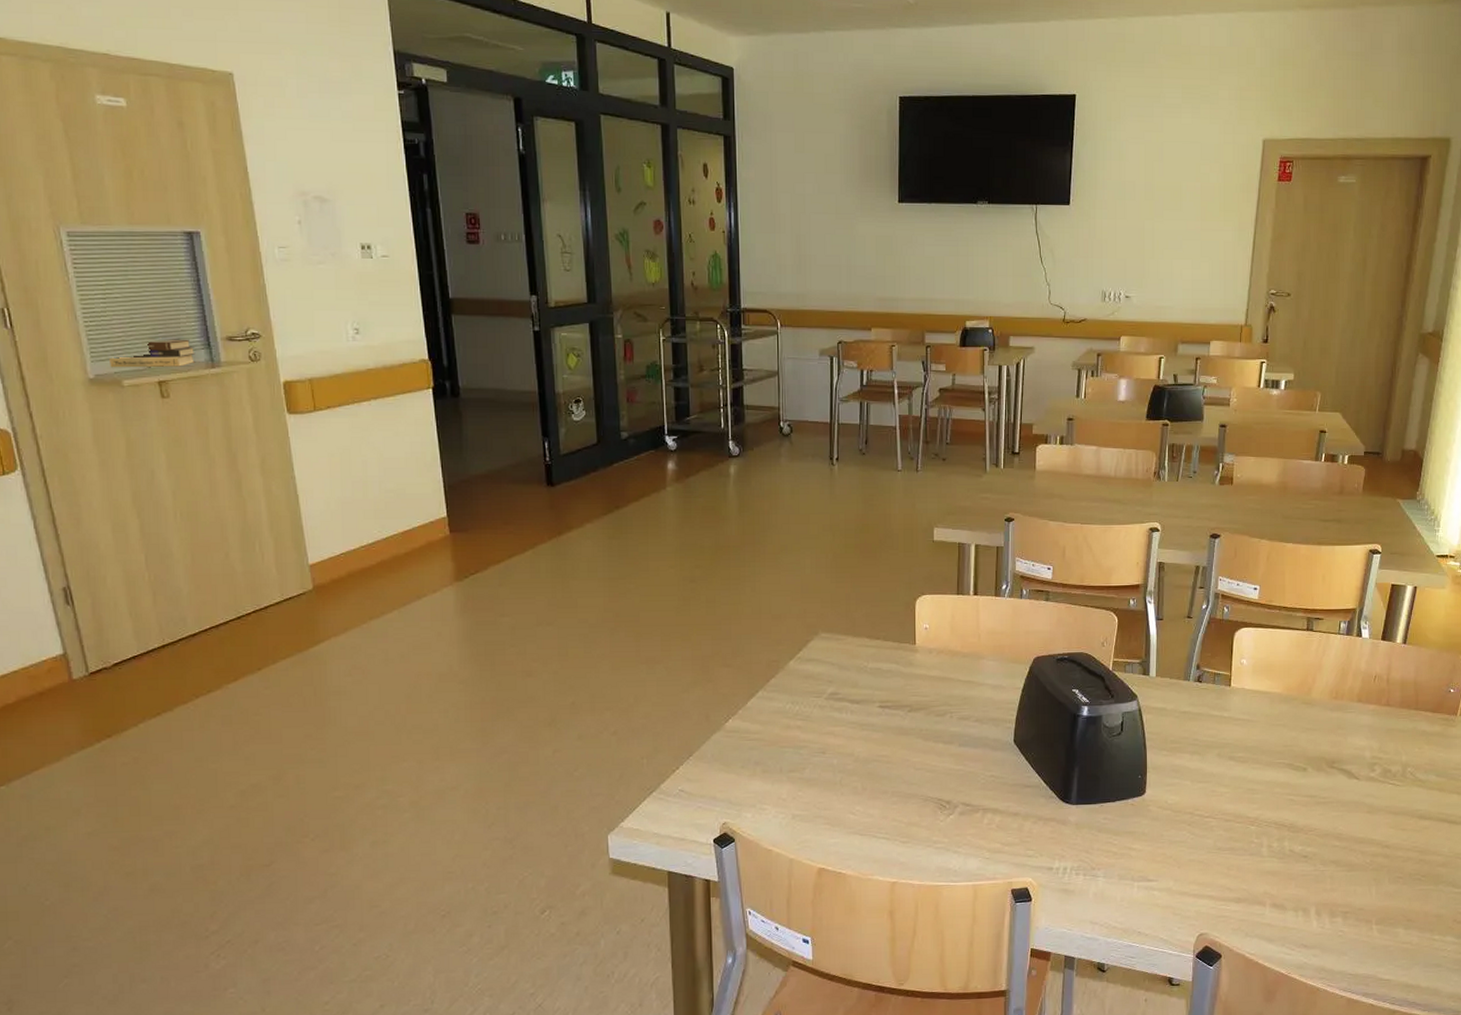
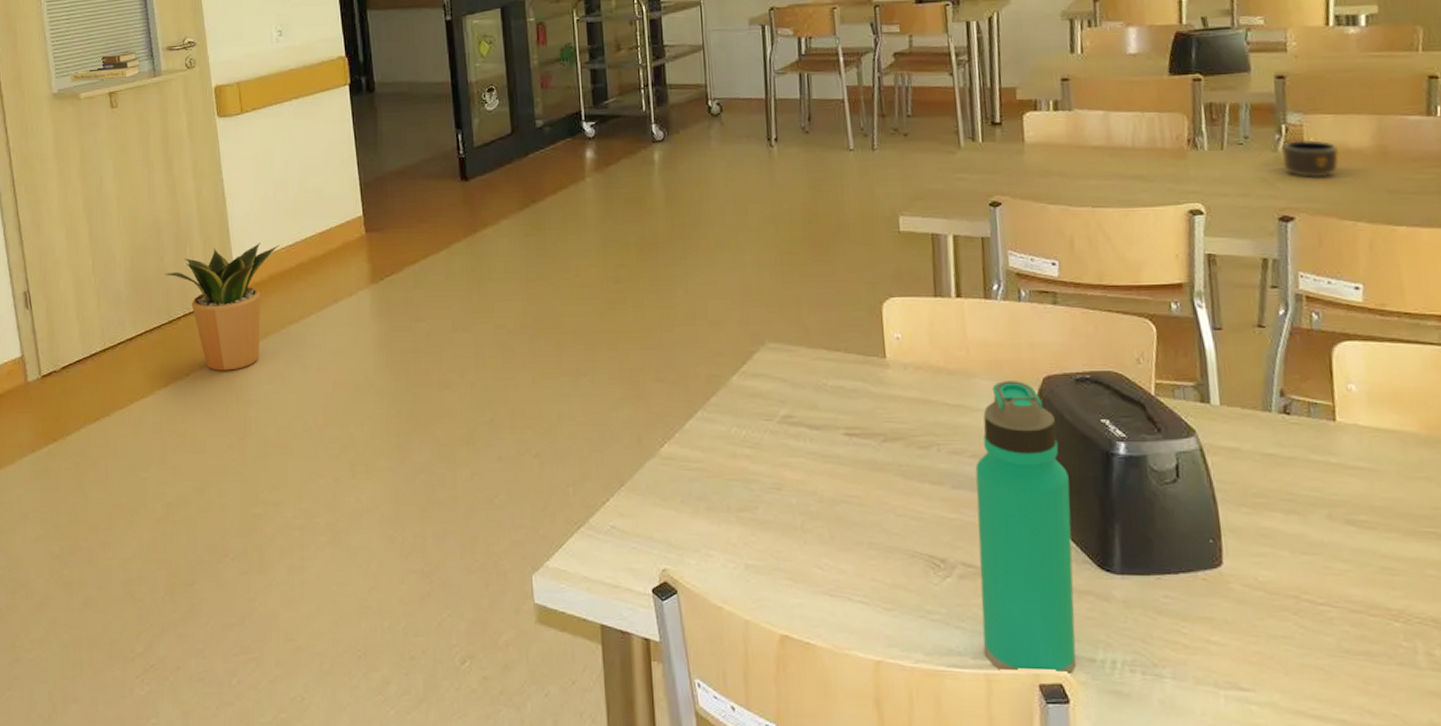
potted plant: none [232,541,359,665] -> present [165,243,279,371]
water bottle: none [973,661,1046,883] -> present [975,381,1077,673]
mug: none [1217,475,1255,506] -> present [1282,139,1339,179]

